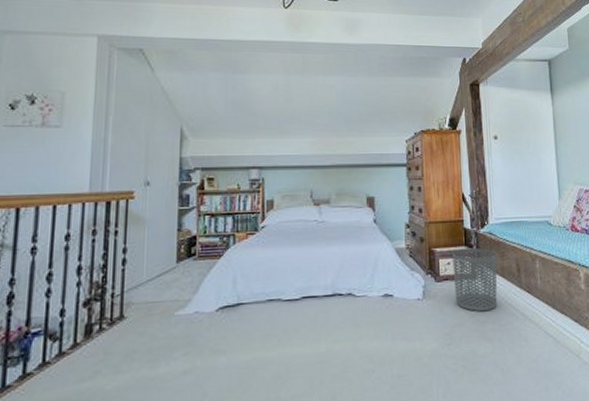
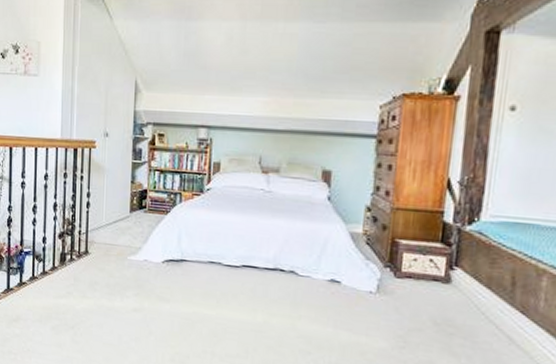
waste bin: present [452,248,498,312] -> none [417,244,484,323]

